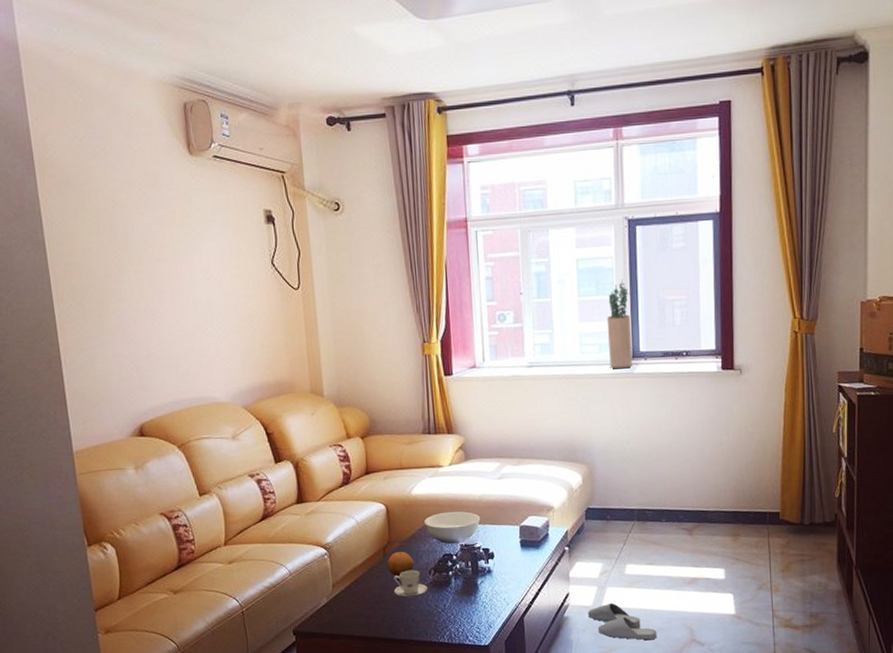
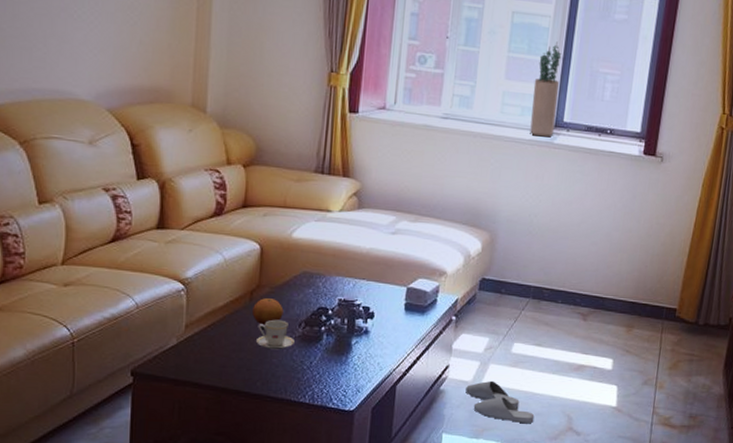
bowl: present [424,511,481,545] -> none [302,261,366,298]

